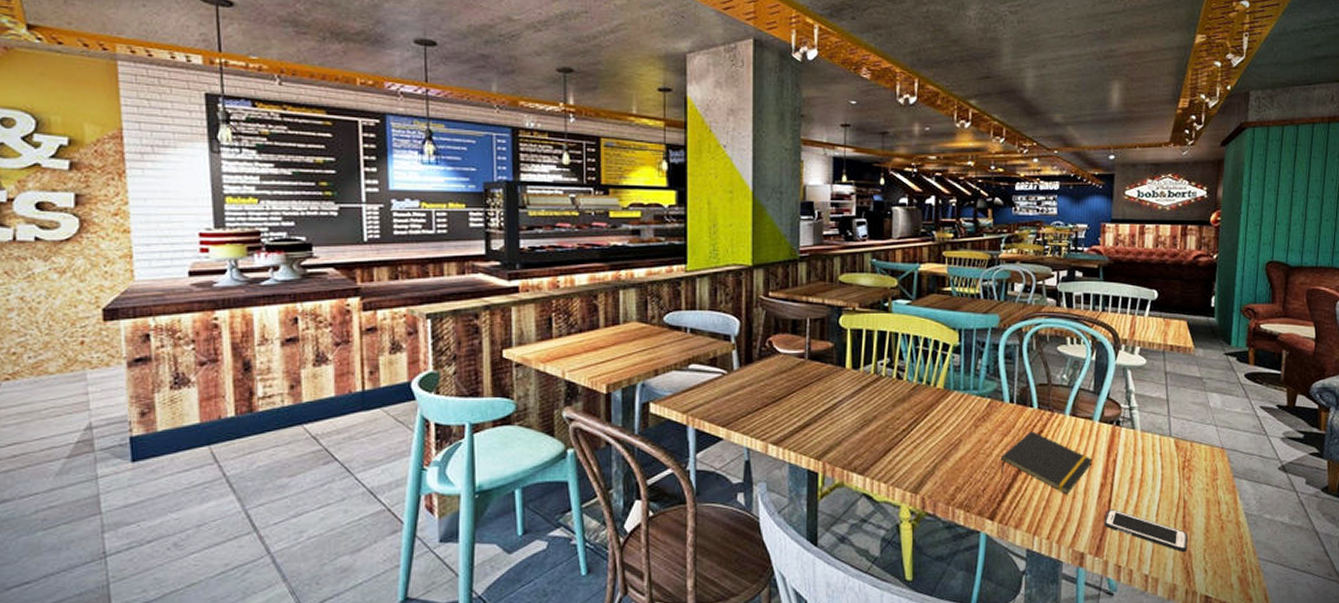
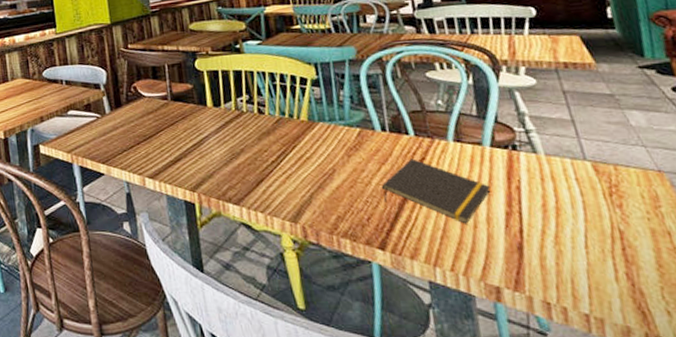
cell phone: present [1104,508,1187,553] -> none [518,239,637,291]

